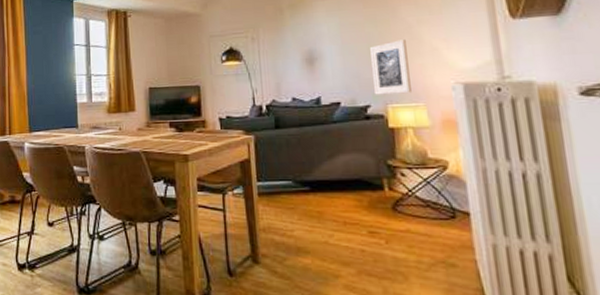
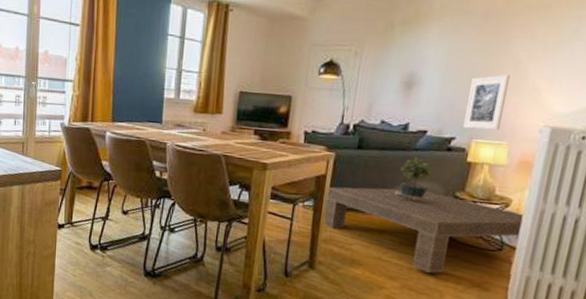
coffee table: none [256,162,468,252] -> present [324,187,523,273]
potted plant: none [316,130,365,177] -> present [386,158,433,204]

